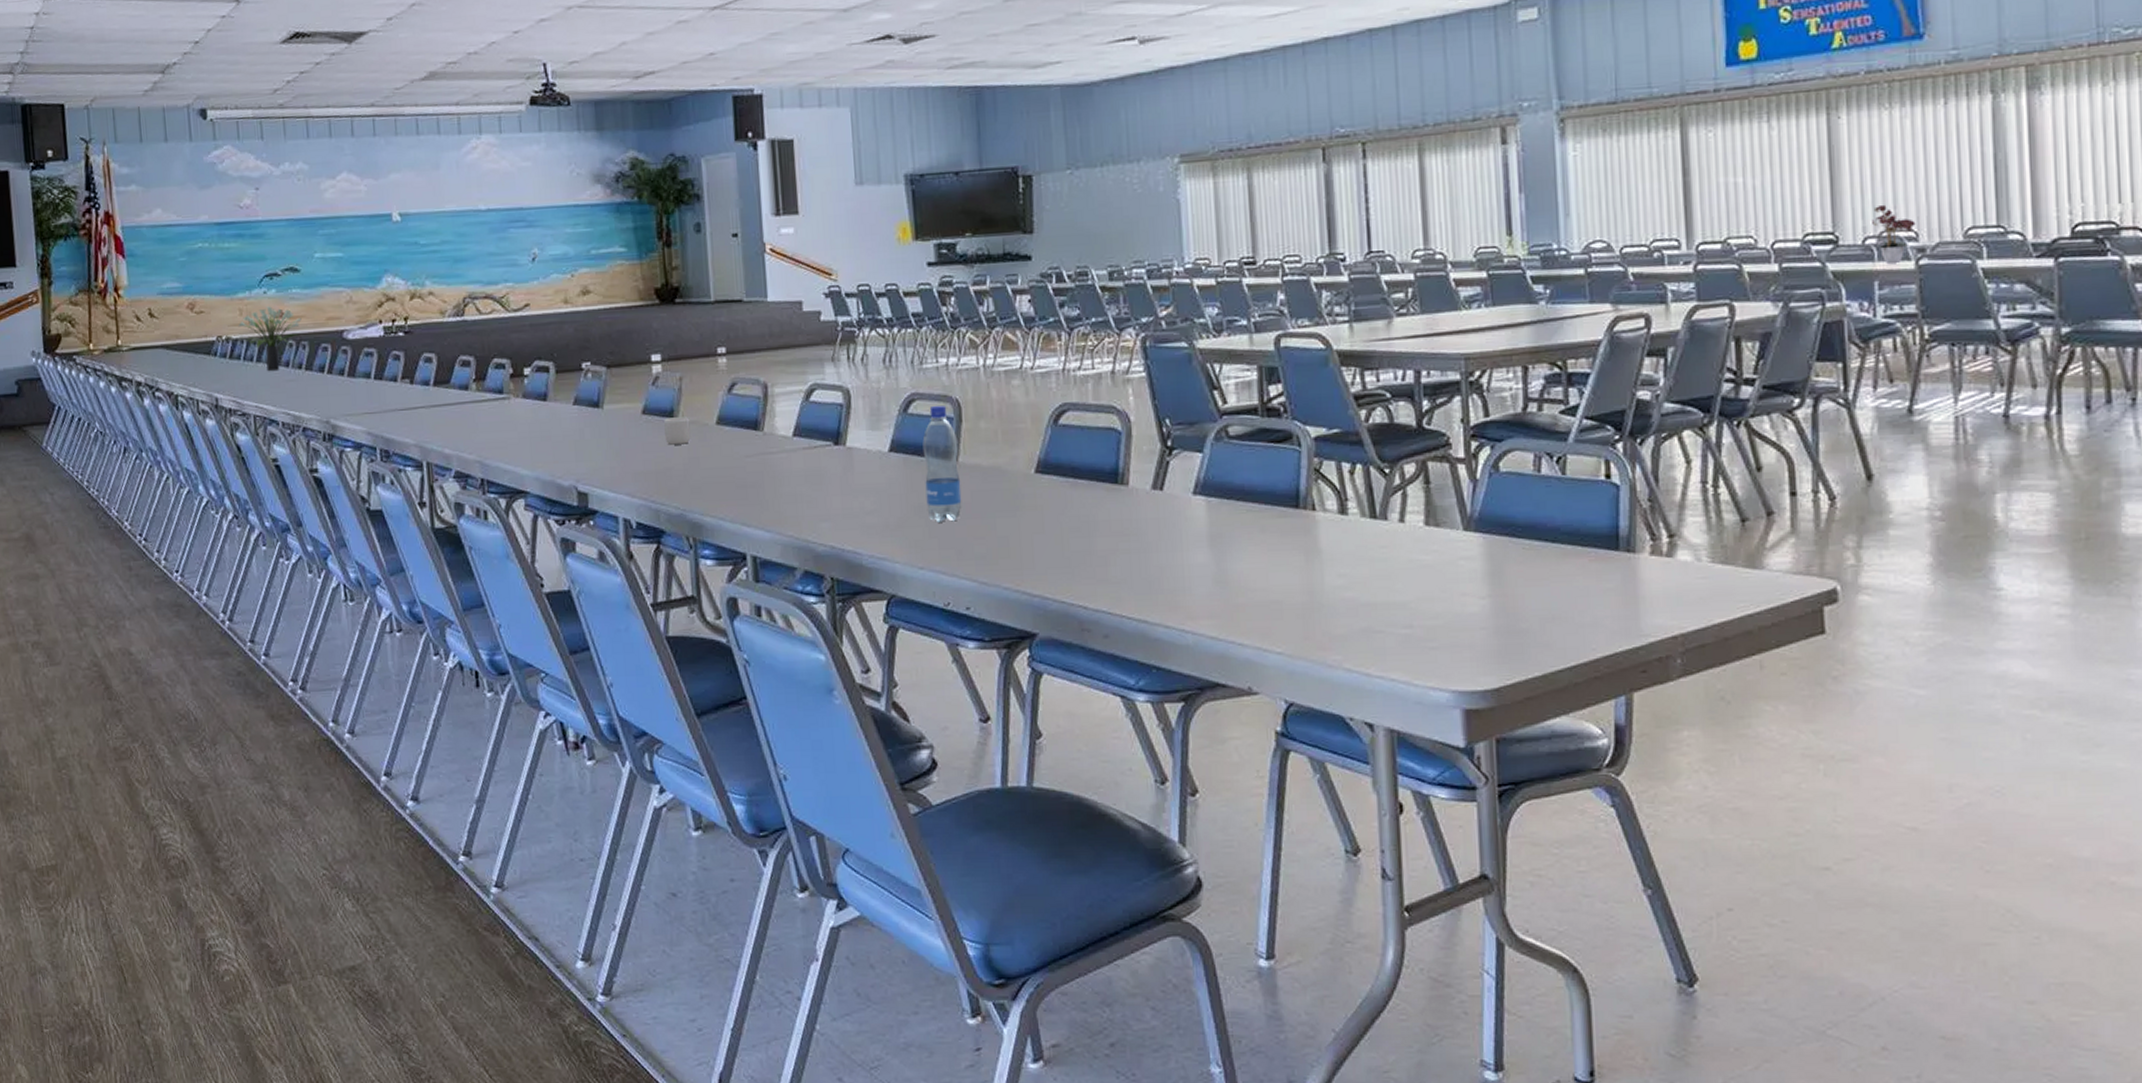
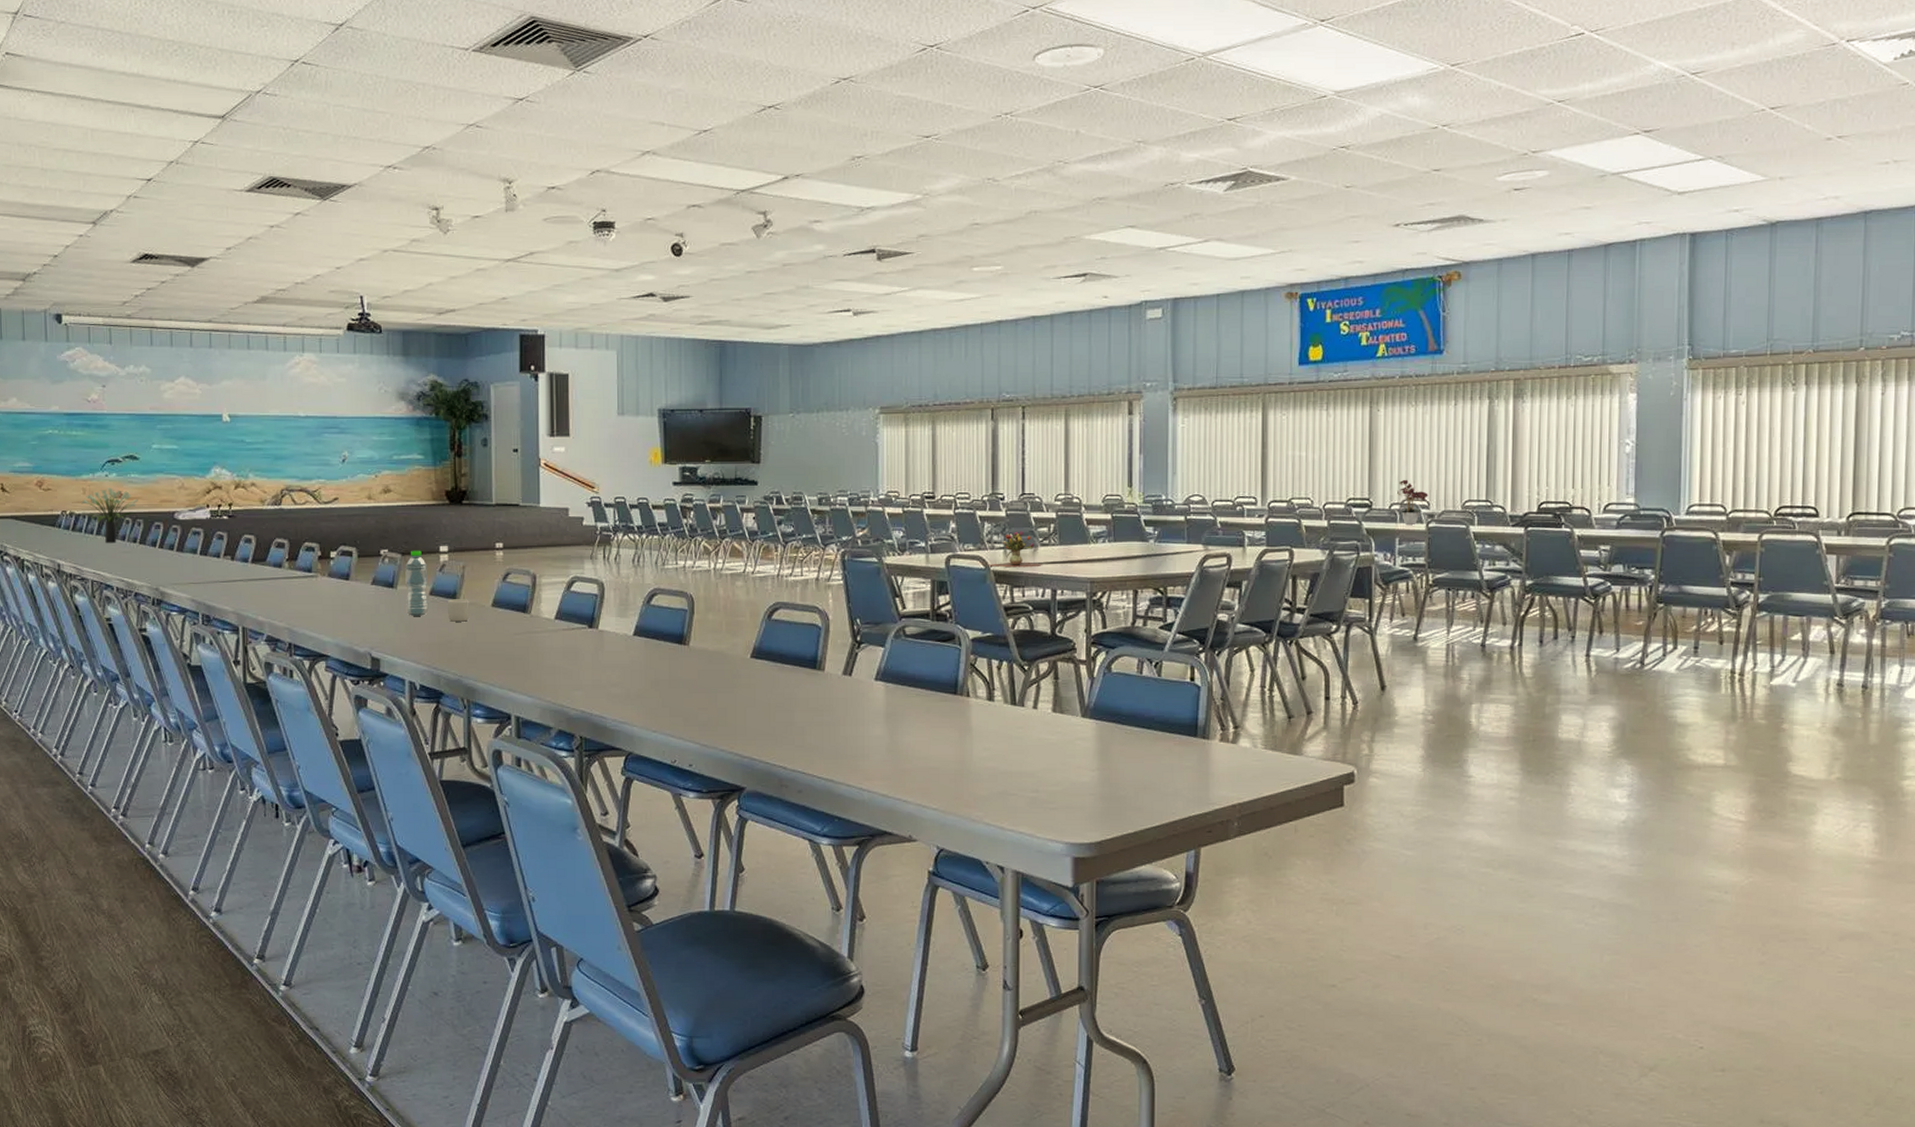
water bottle: none [612,361,642,440] -> present [405,550,429,616]
bottle: present [922,405,962,522] -> none [661,599,691,695]
flower arrangement: none [1330,299,1401,346] -> present [988,531,1043,568]

